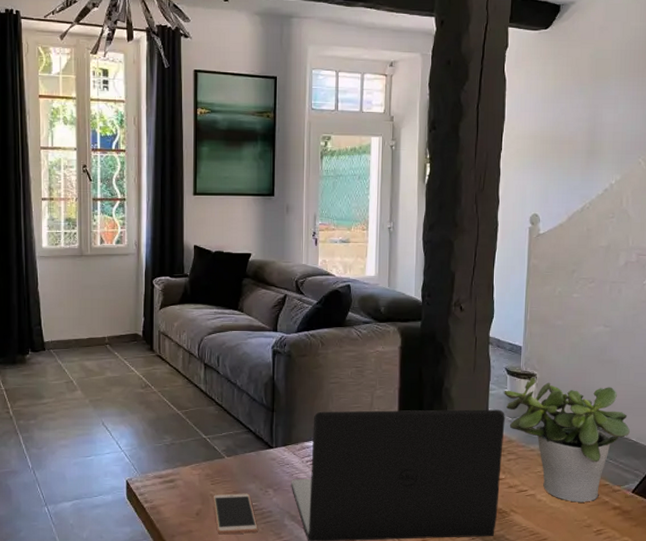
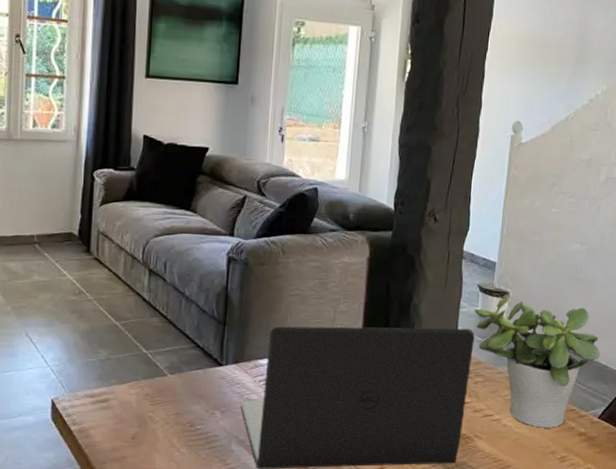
smartphone: present [213,493,258,535] -> none [151,415,202,461]

